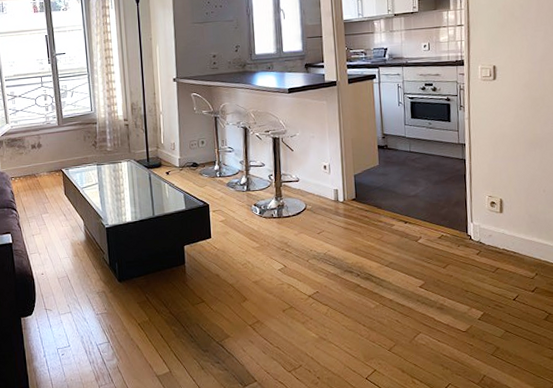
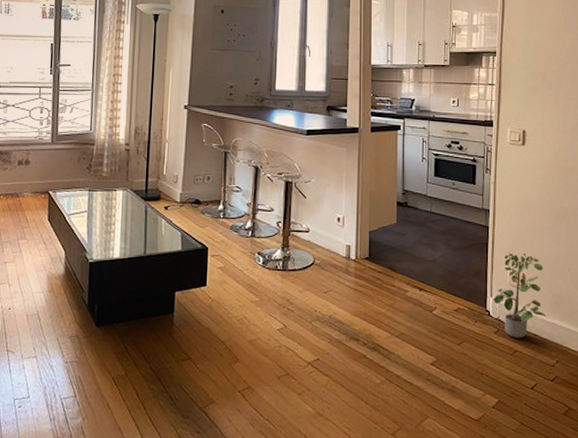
potted plant: none [474,180,525,257] -> present [493,252,547,338]

